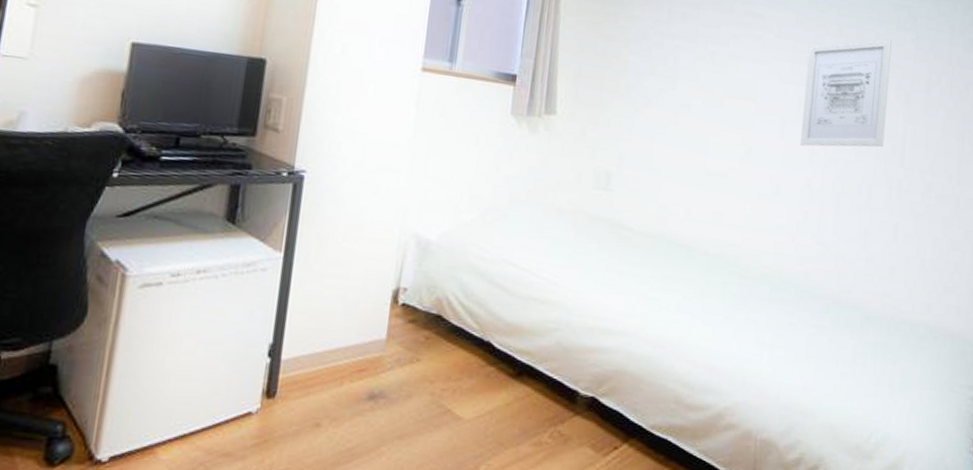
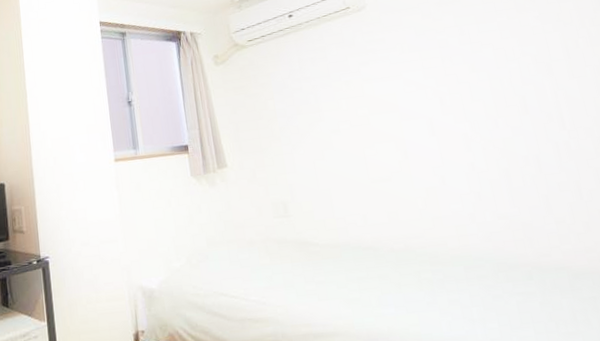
wall art: present [799,39,892,147] -> none [434,24,539,137]

